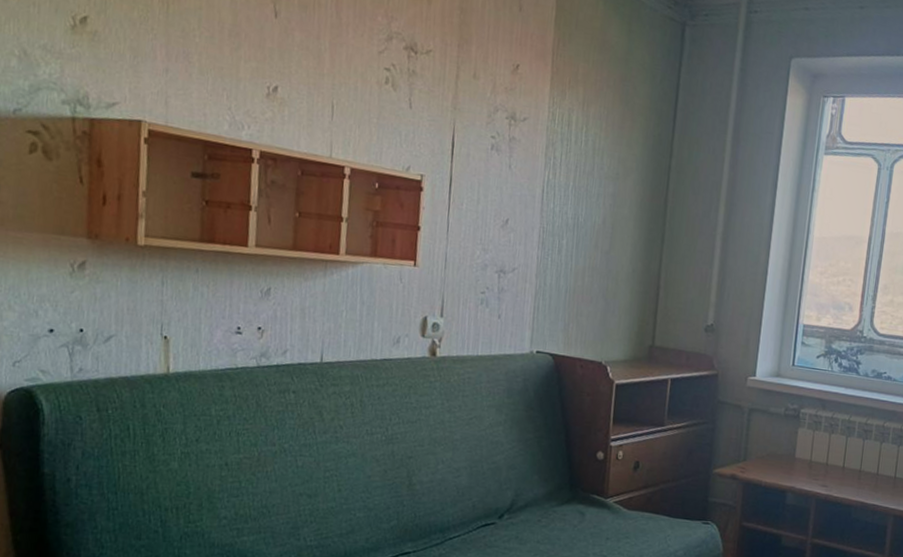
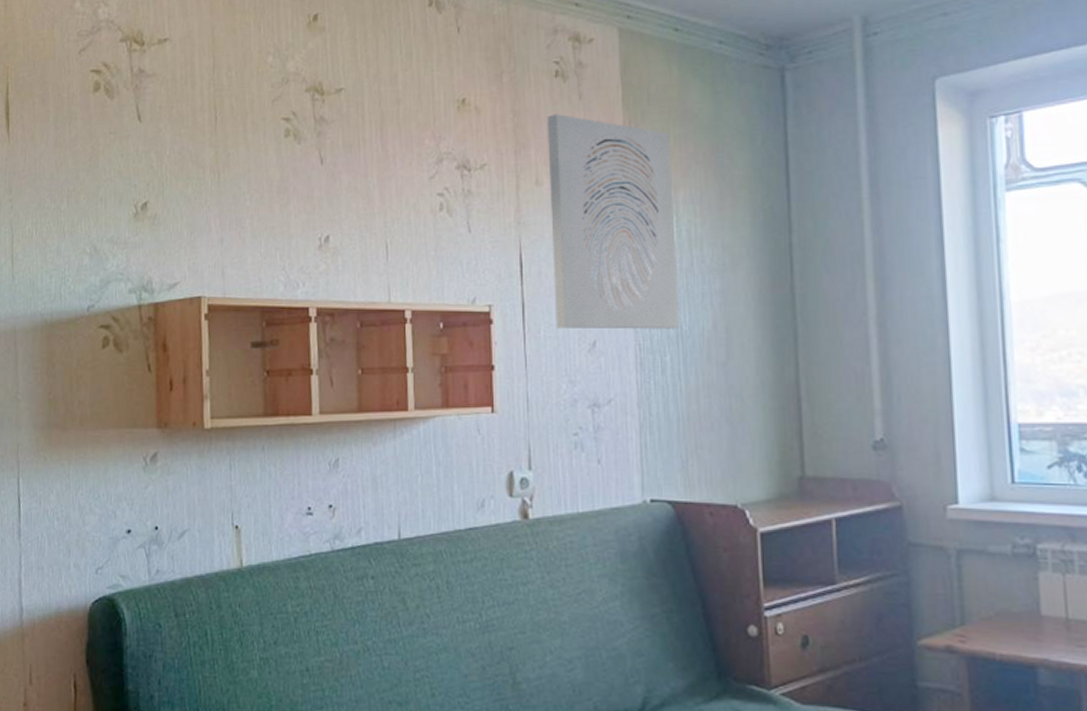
wall art: none [476,19,590,220] -> present [547,114,679,330]

